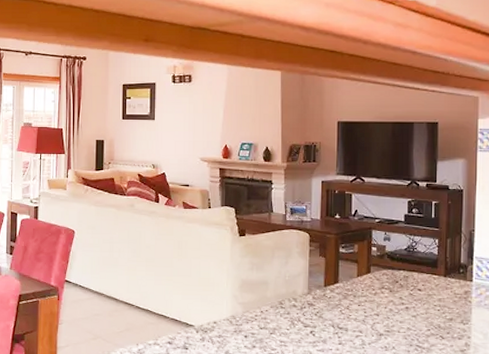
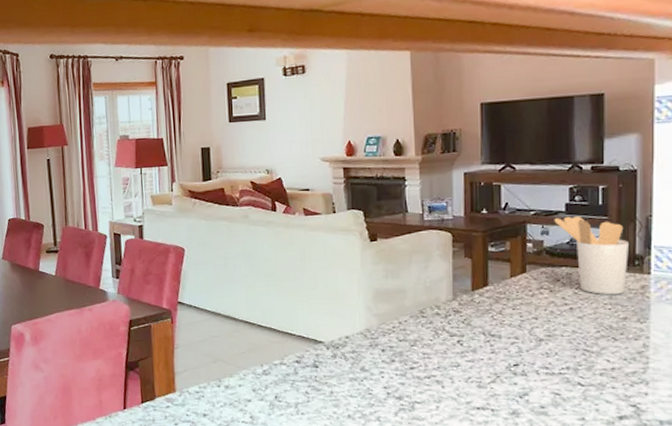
utensil holder: none [395,226,455,298] -> present [554,216,629,295]

